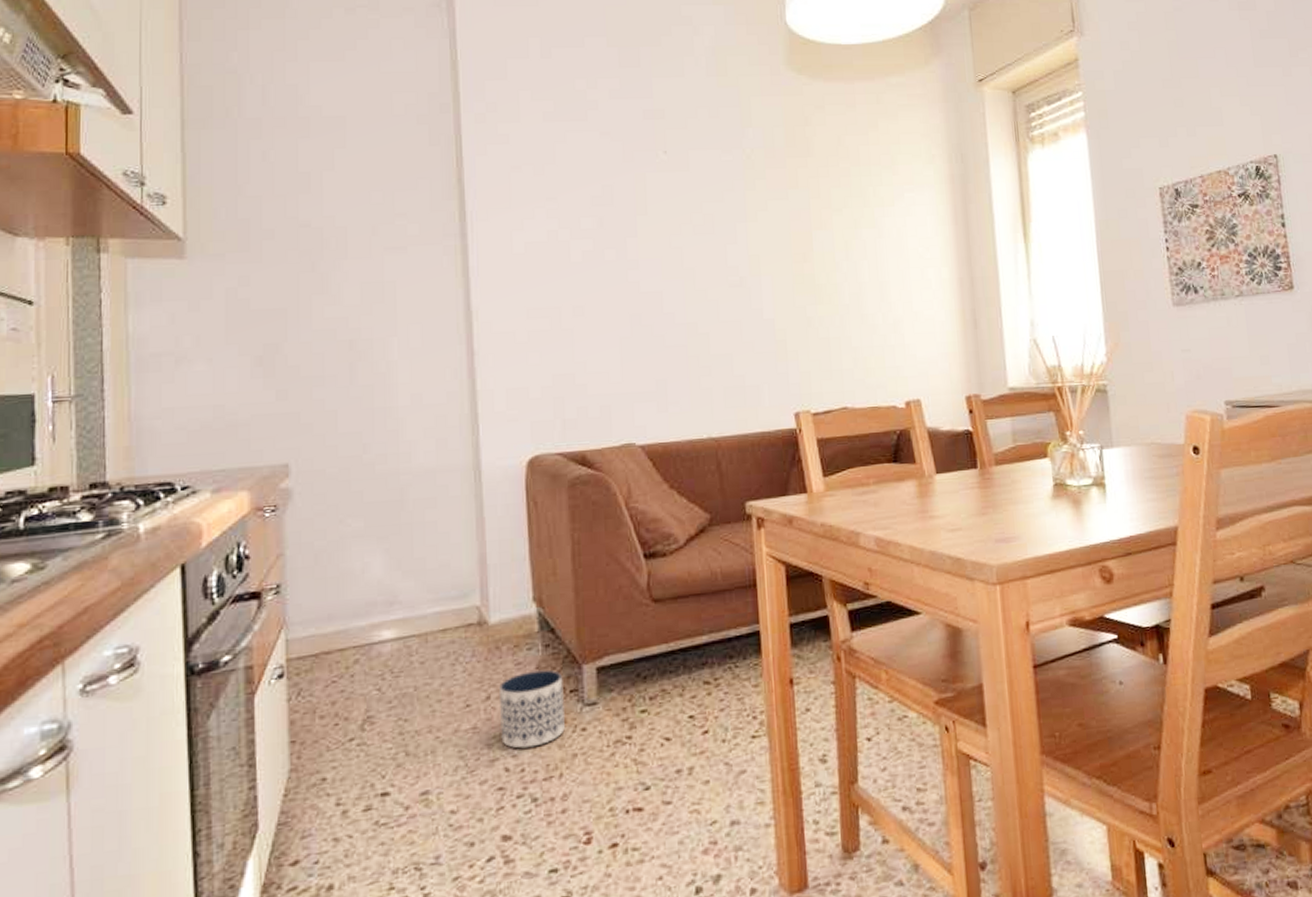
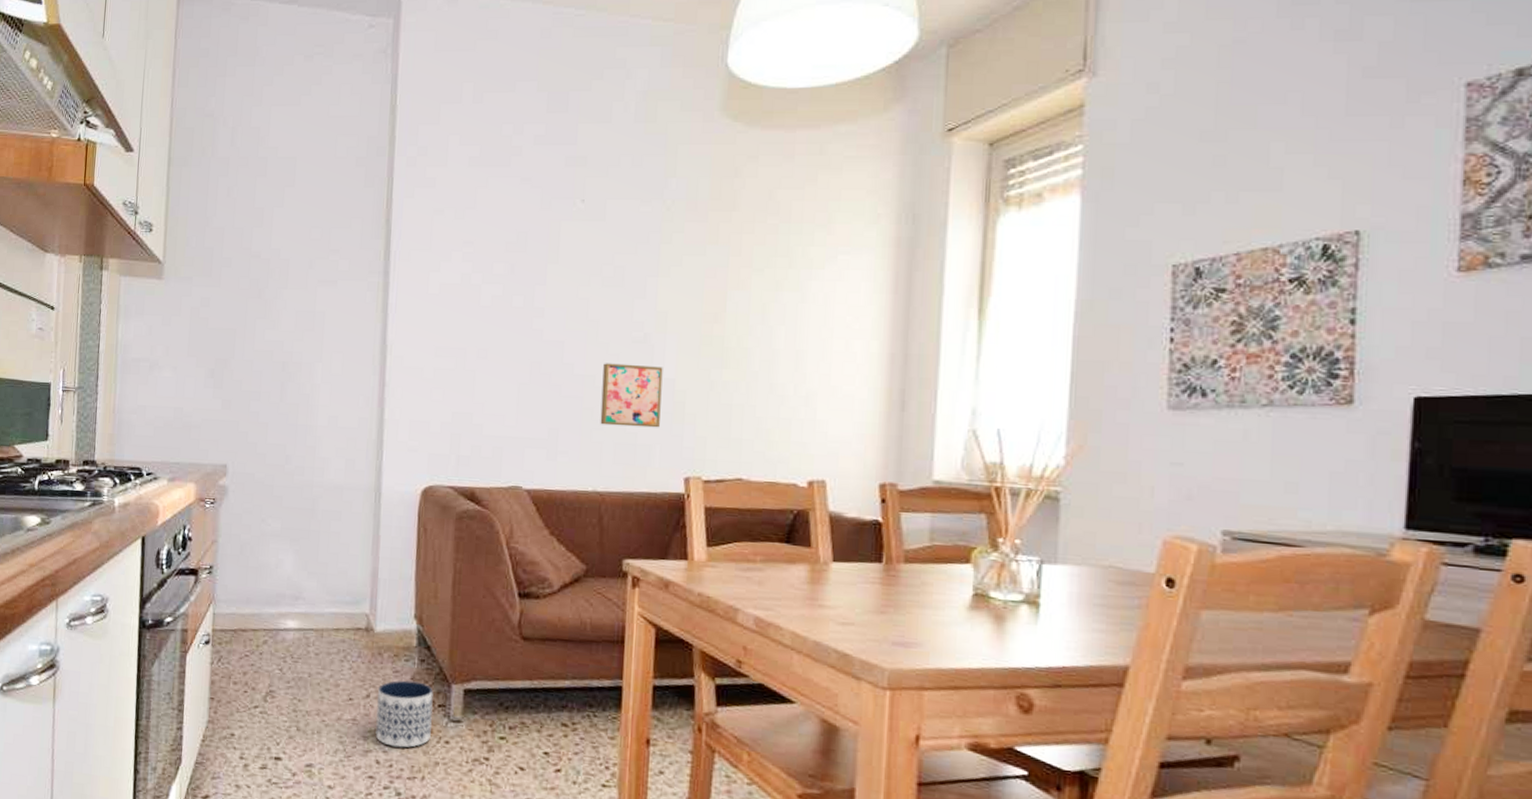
wall art: none [704,308,765,371] -> present [600,363,663,428]

